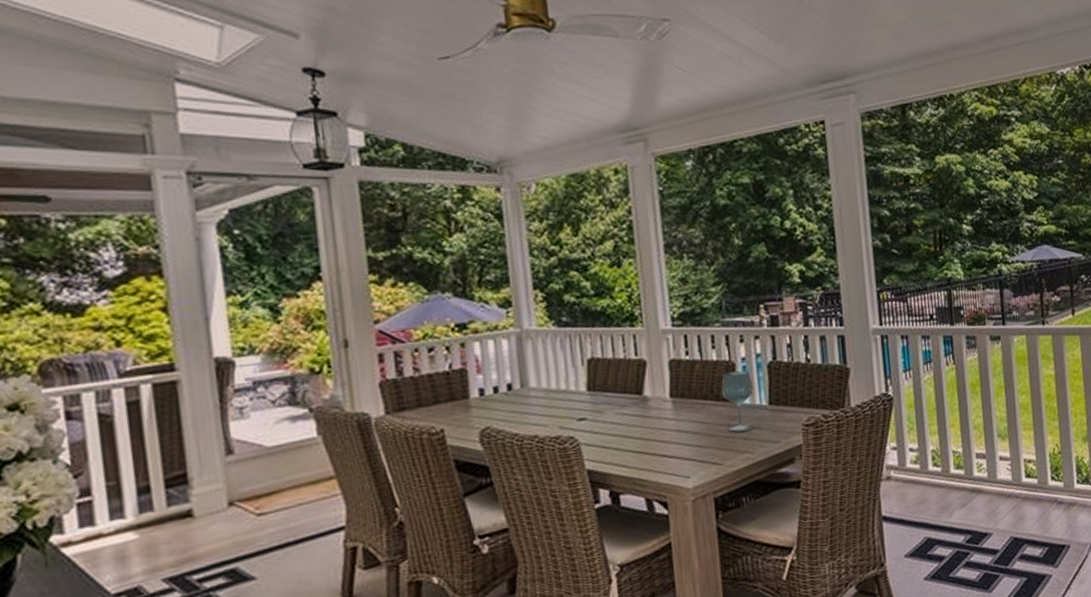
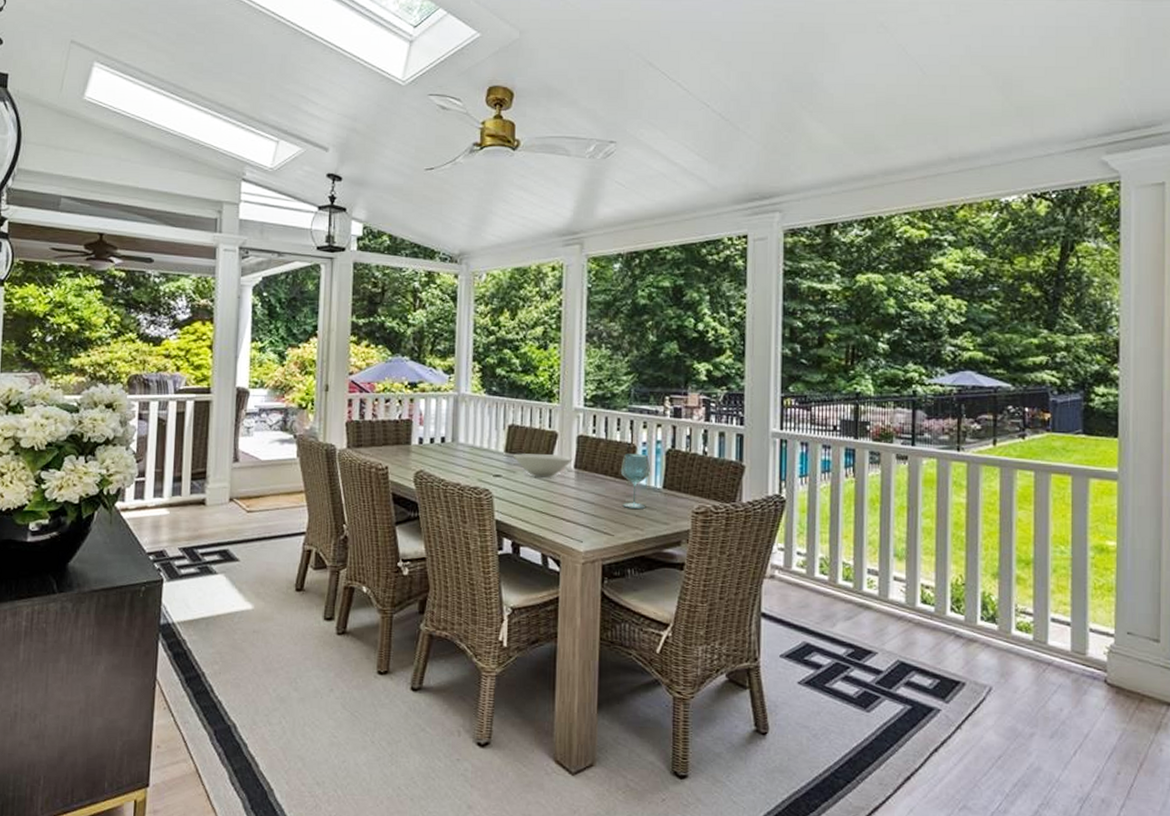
bowl: none [597,384,667,414] -> present [512,453,573,478]

